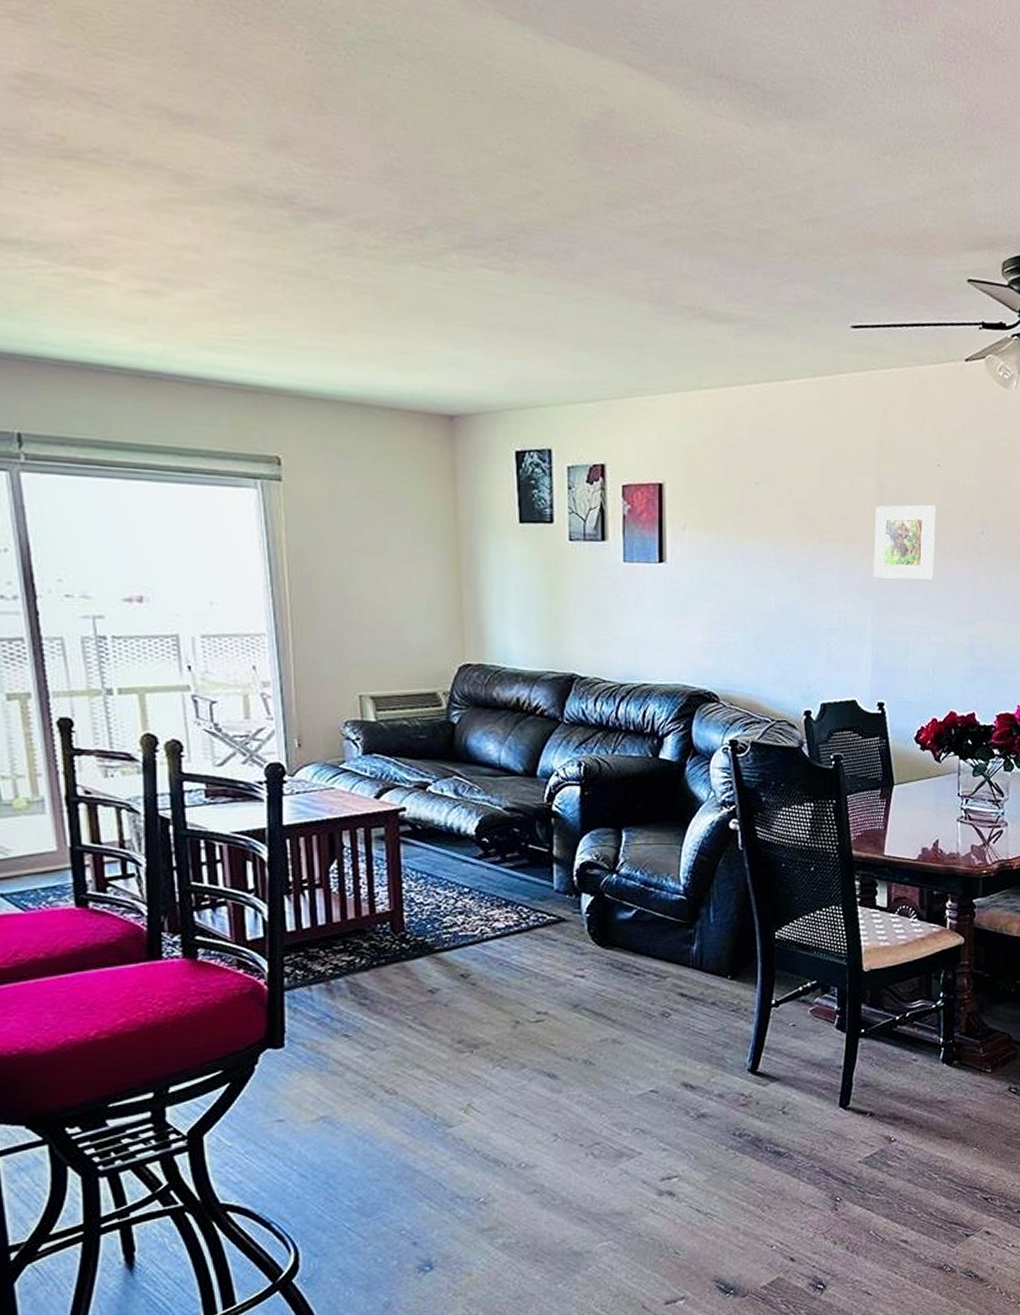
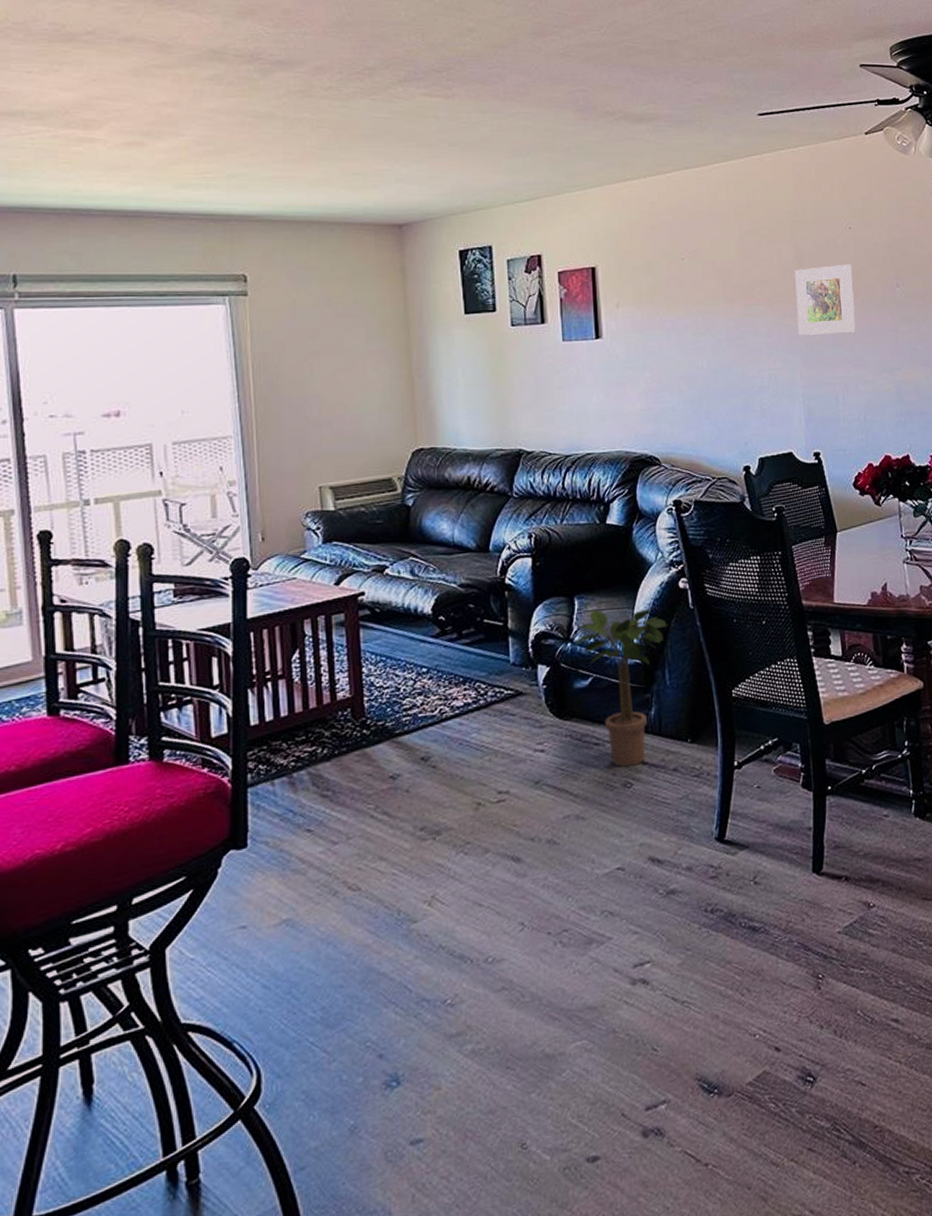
potted plant: none [620,844,715,997] -> present [574,606,667,767]

